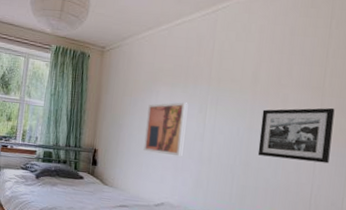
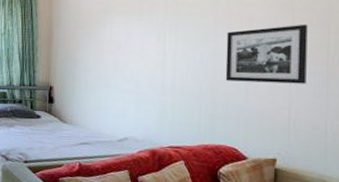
wall art: present [143,102,188,156] -> none [101,31,145,87]

